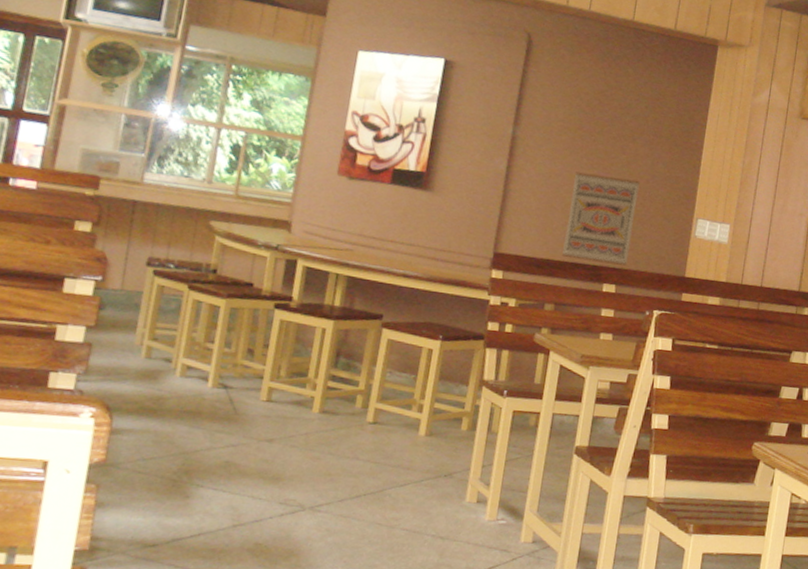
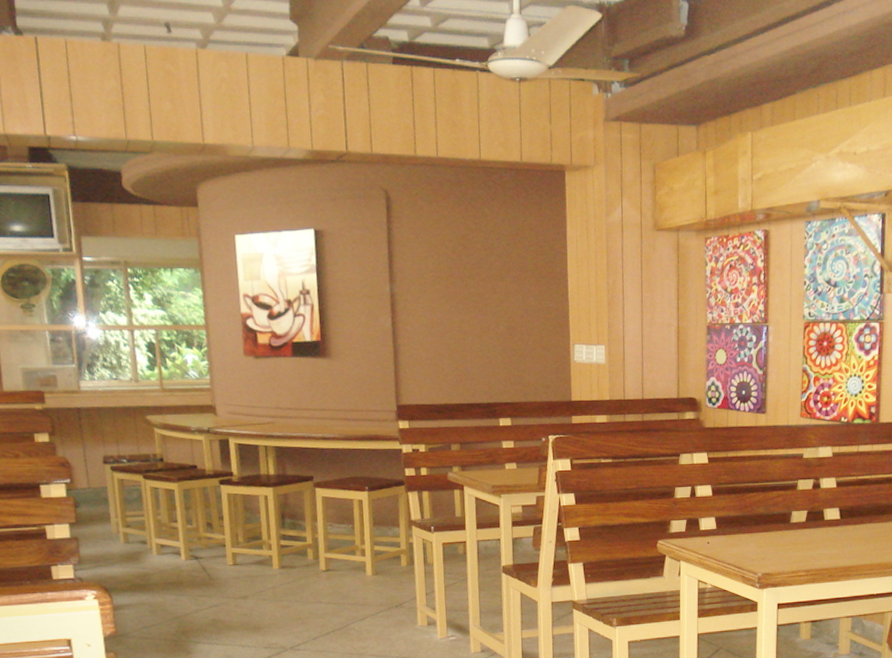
wall art: present [561,171,640,267] -> none [455,317,517,400]

